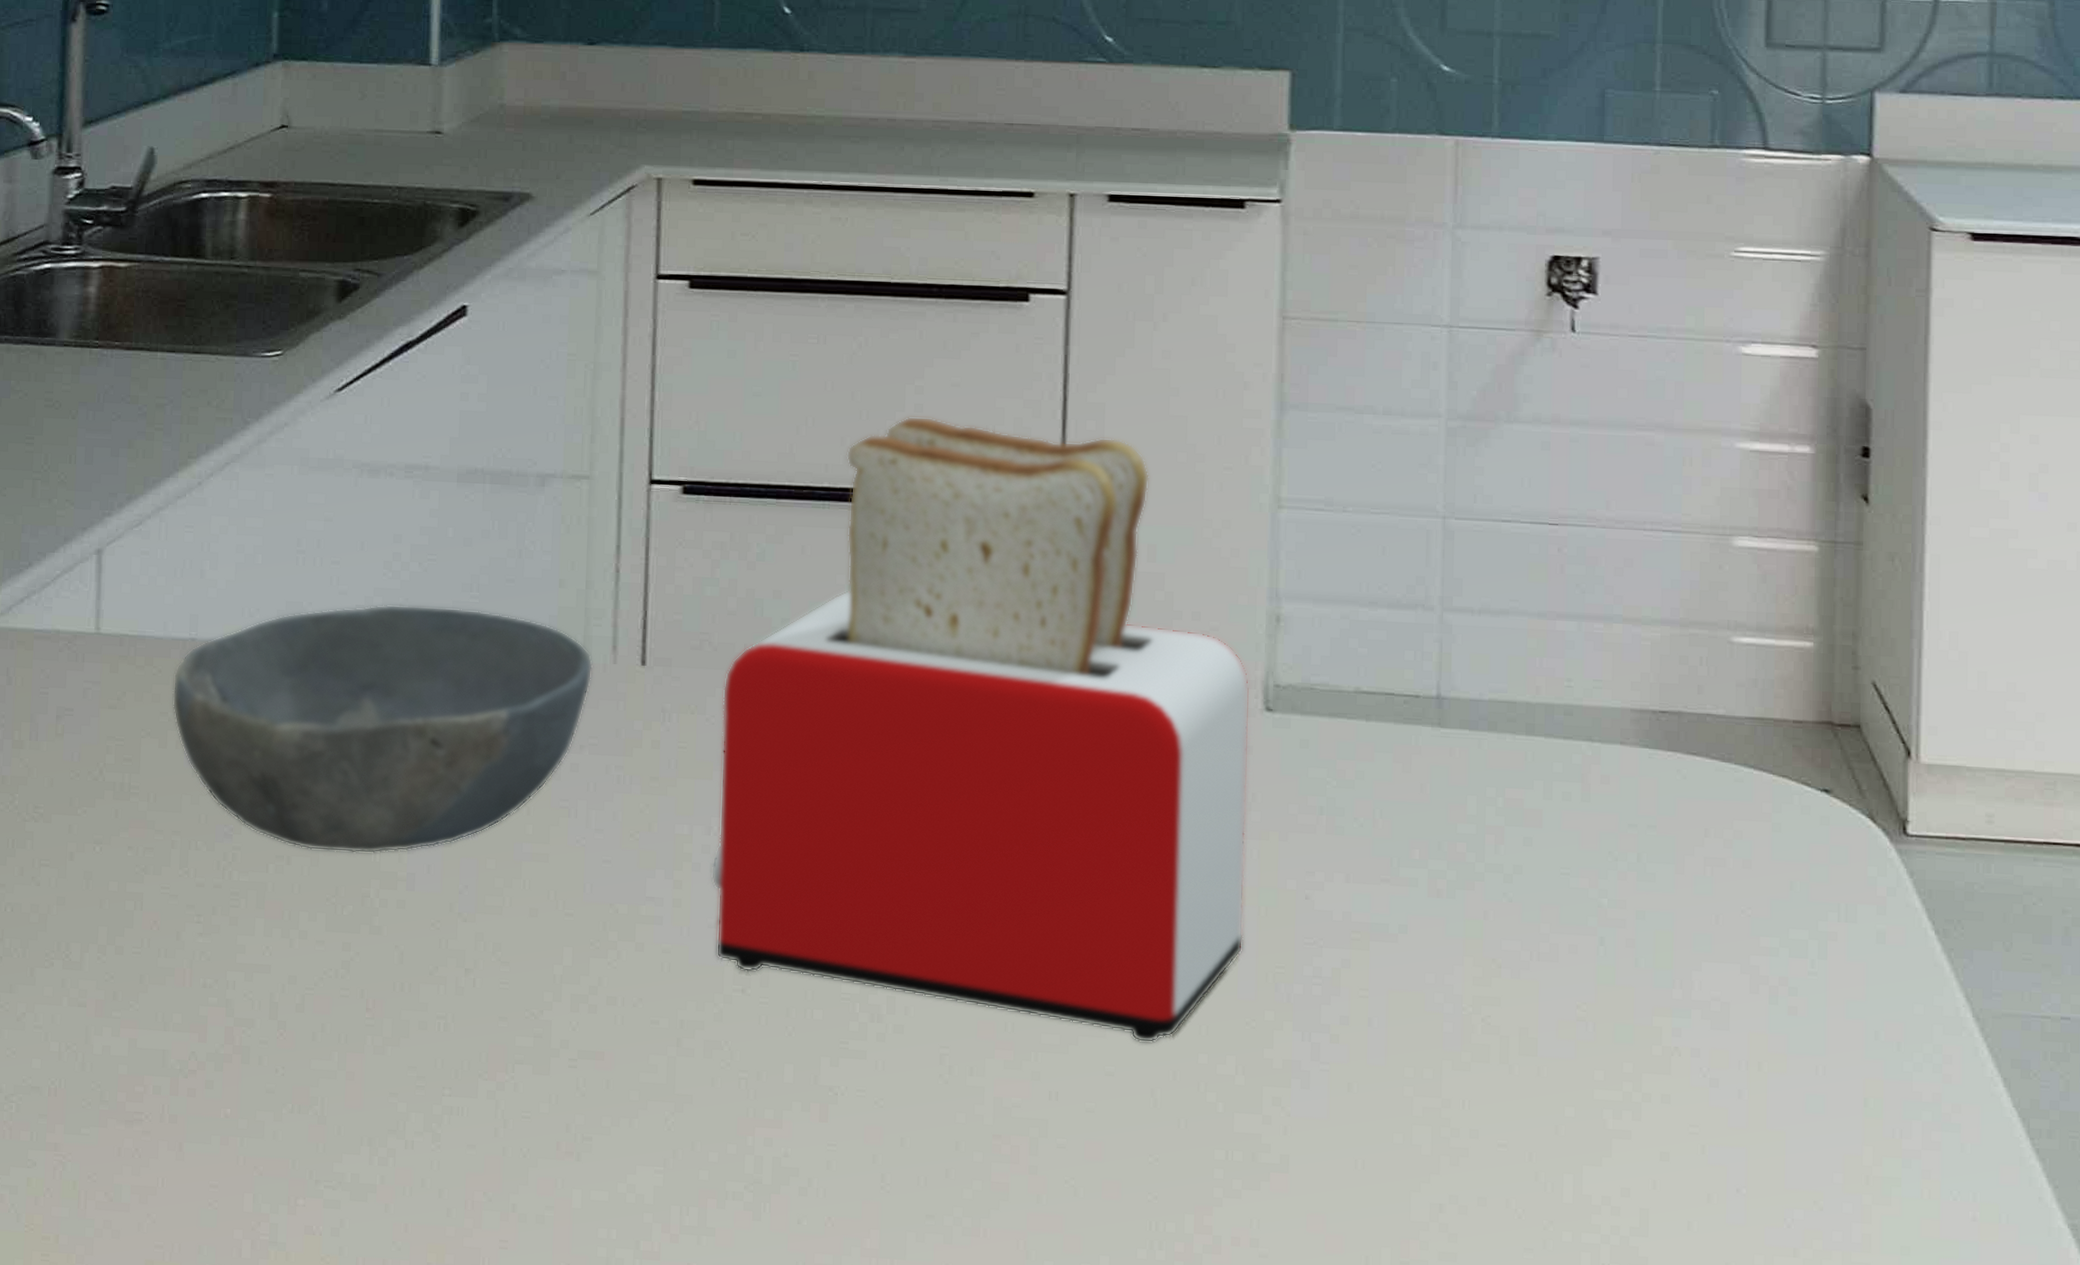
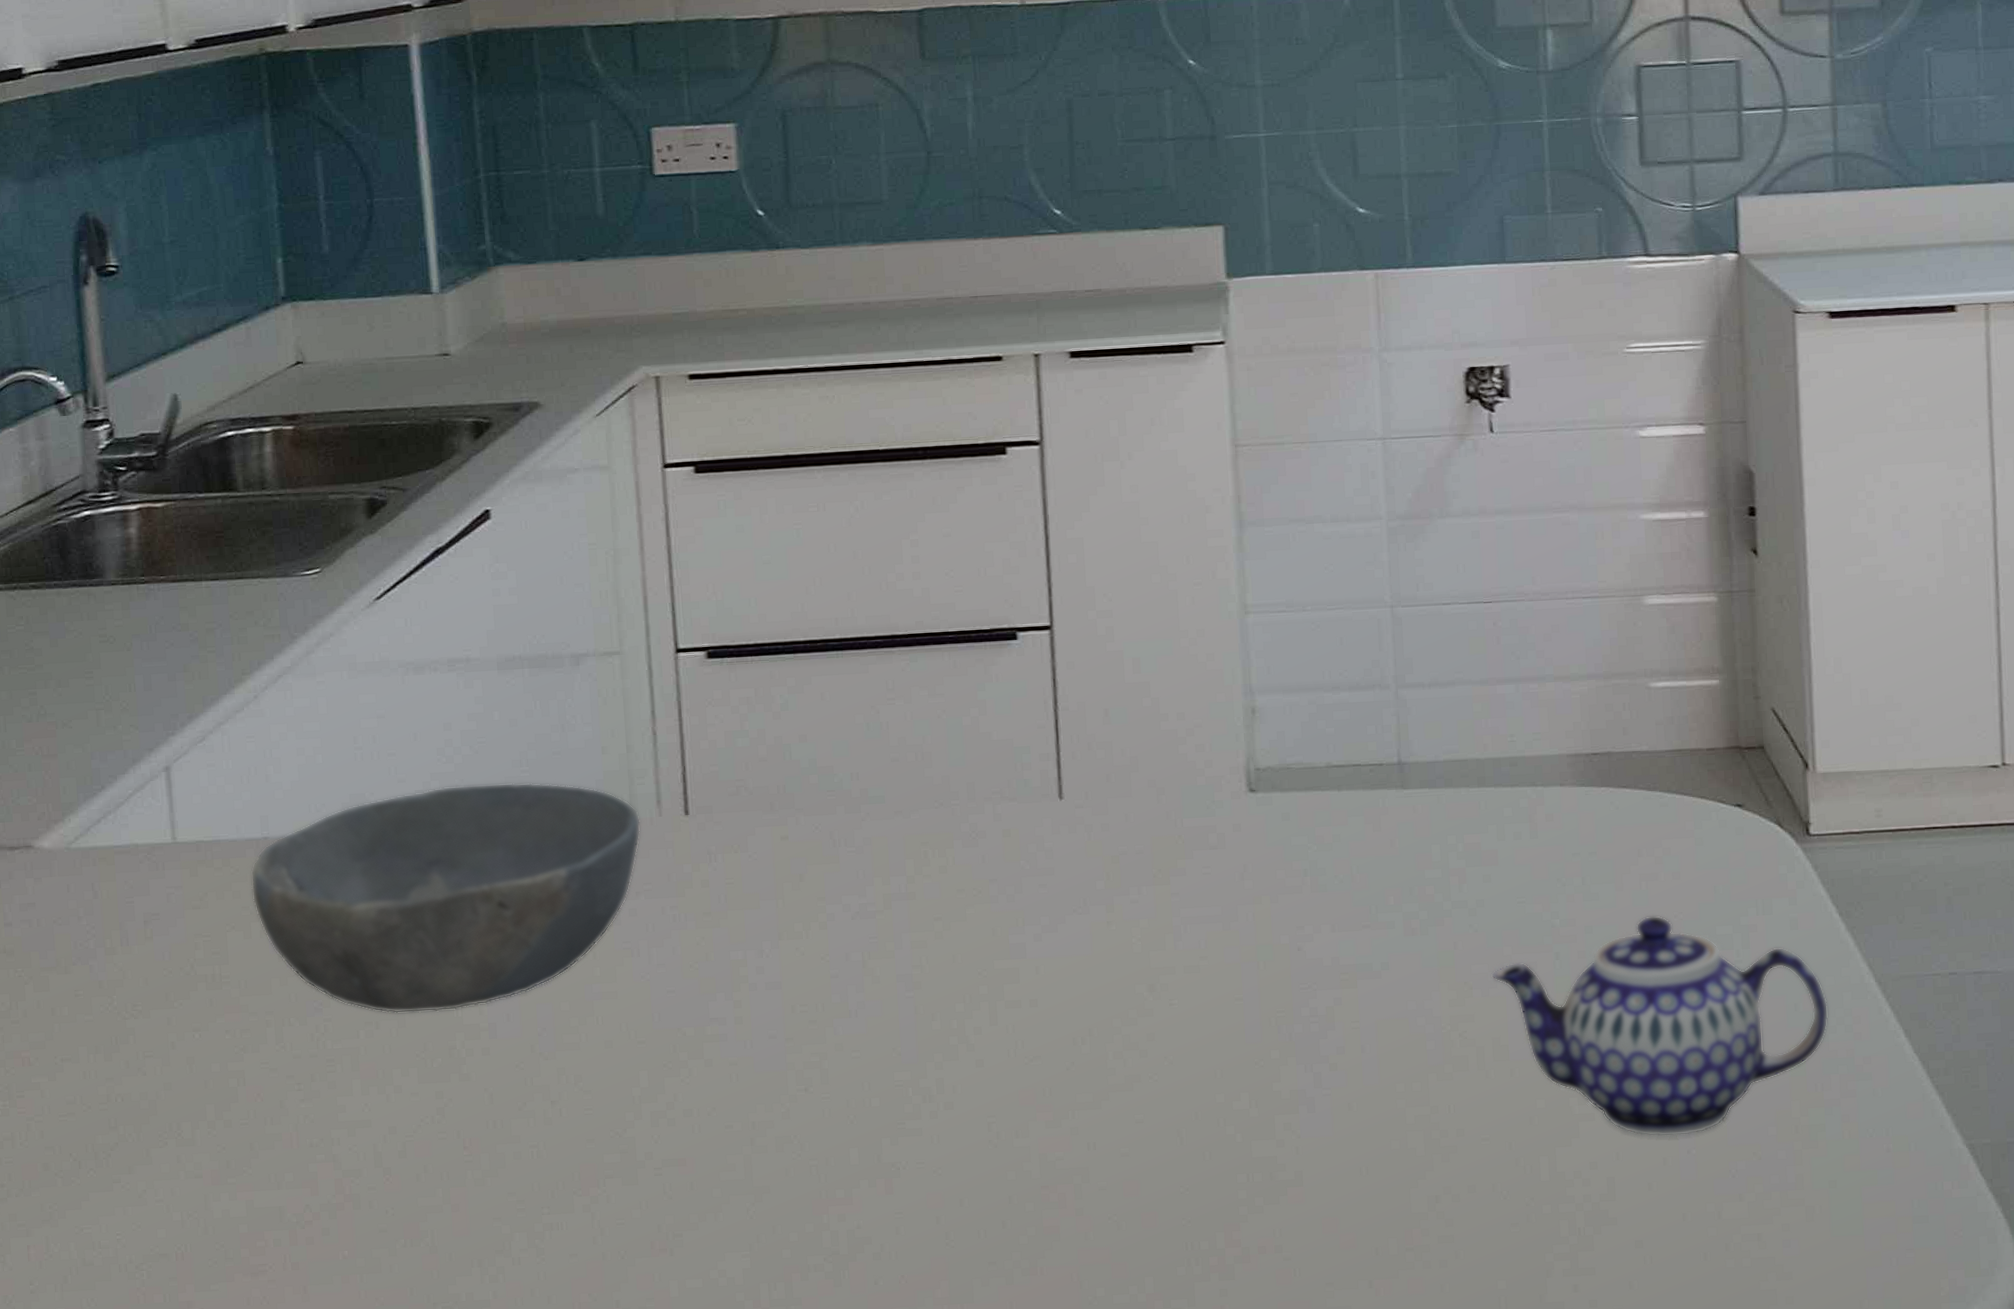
toaster: present [710,416,1250,1043] -> none [761,566,1247,1091]
teapot: none [1524,907,1915,1171] -> present [1491,915,1829,1137]

